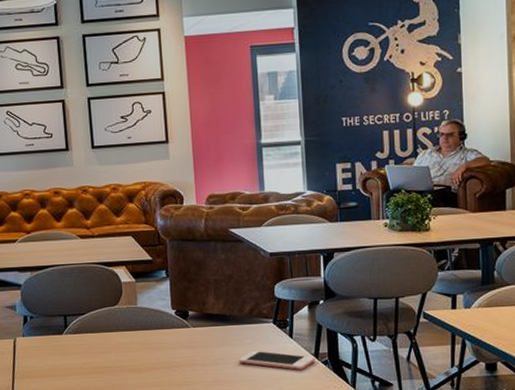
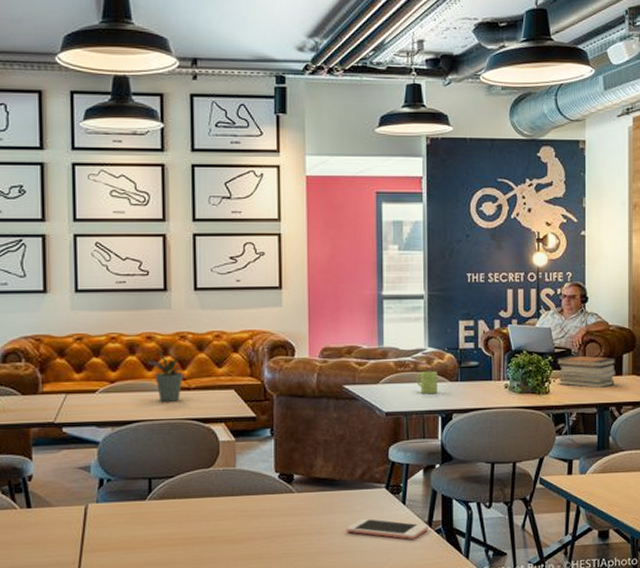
potted plant: none [56,204,87,249] -> present [147,351,183,402]
mug: none [297,212,318,235] -> present [416,370,438,395]
book stack: none [435,192,499,224] -> present [556,355,616,389]

